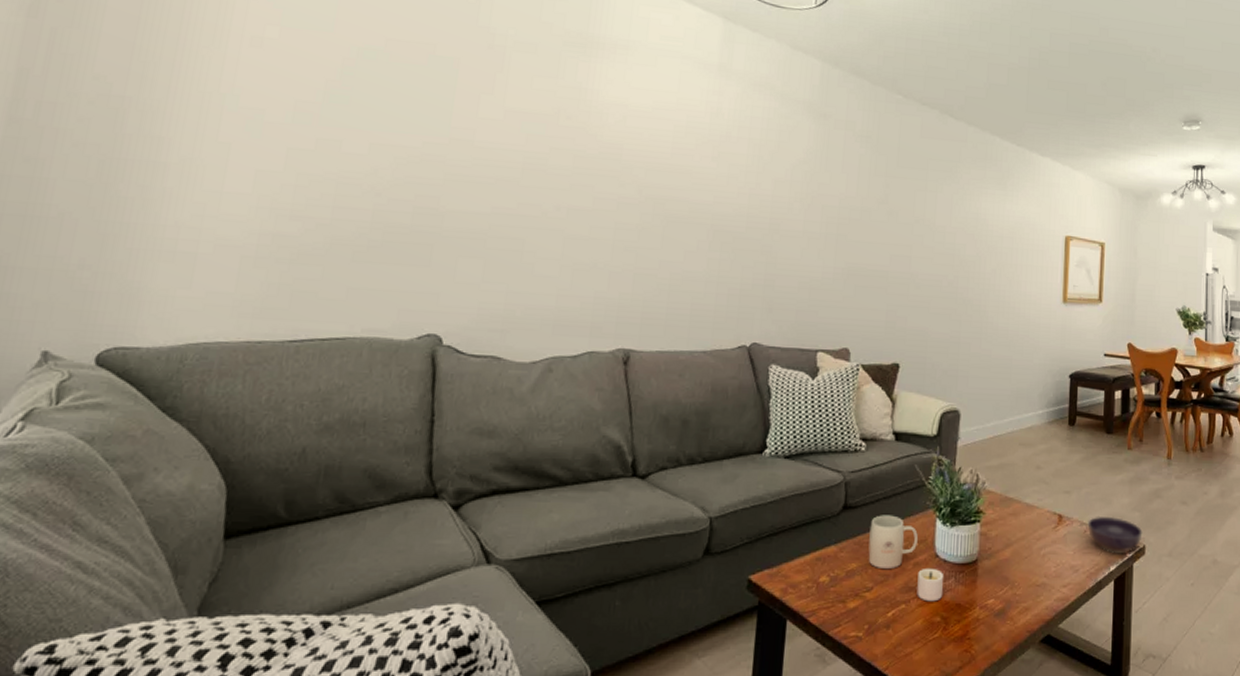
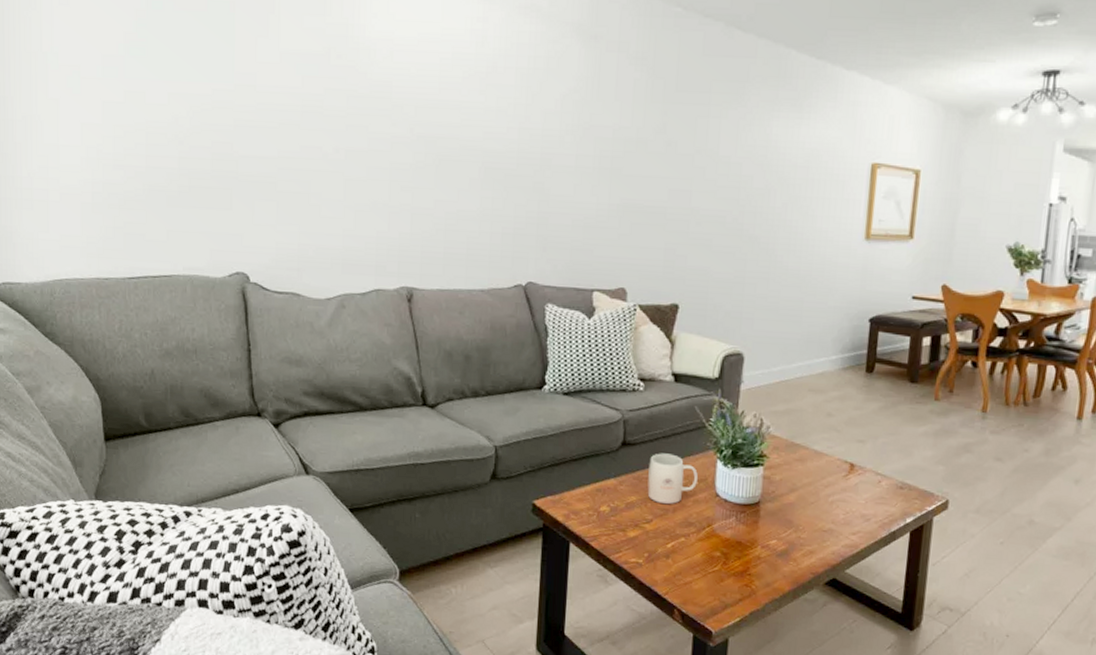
candle: present [917,567,944,602] -> none [696,505,725,538]
bowl: present [1087,516,1143,553] -> none [882,467,947,506]

